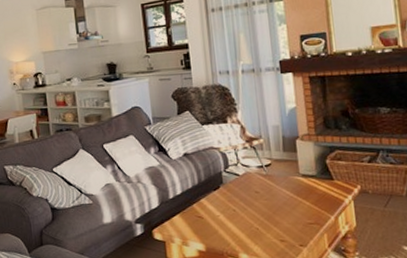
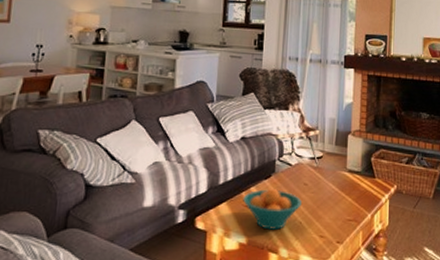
fruit bowl: none [195,198,256,237] -> present [243,188,302,230]

